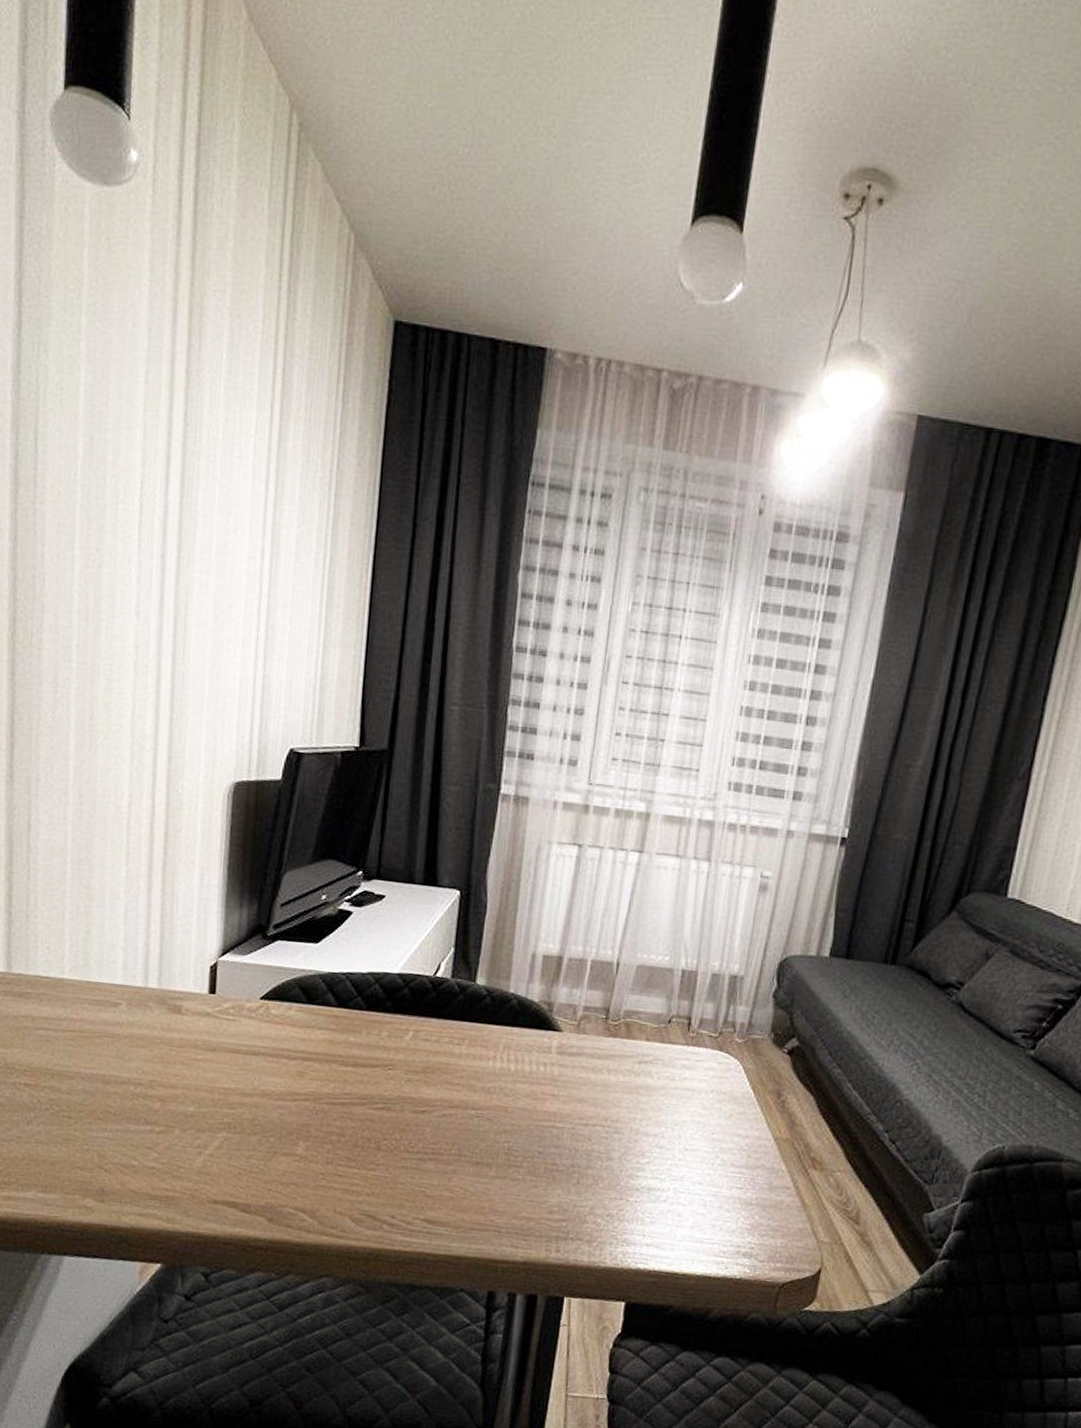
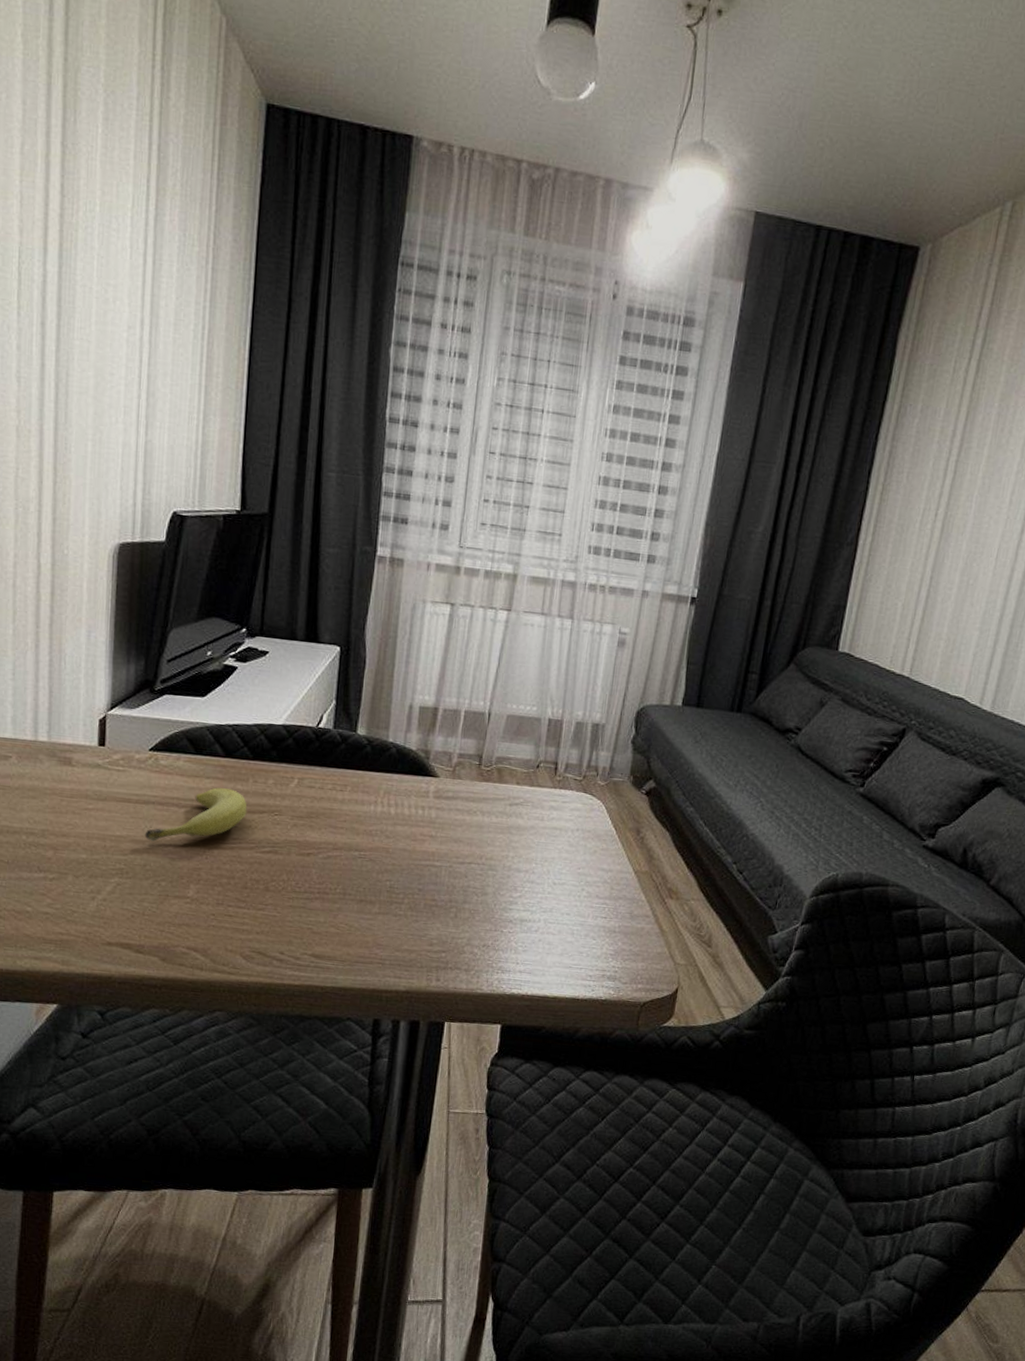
fruit: none [253,1039,360,1095] -> present [144,787,247,842]

